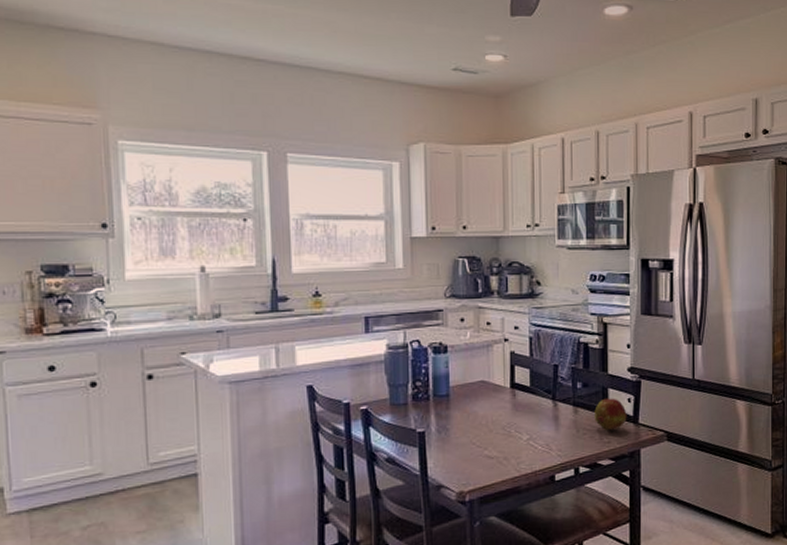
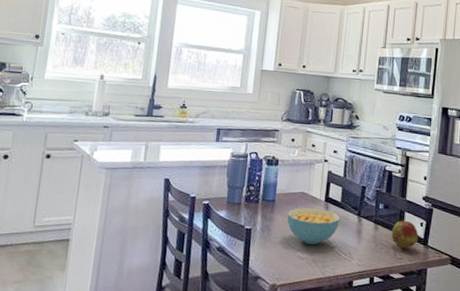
cereal bowl: none [466,397,532,441] -> present [287,207,340,245]

